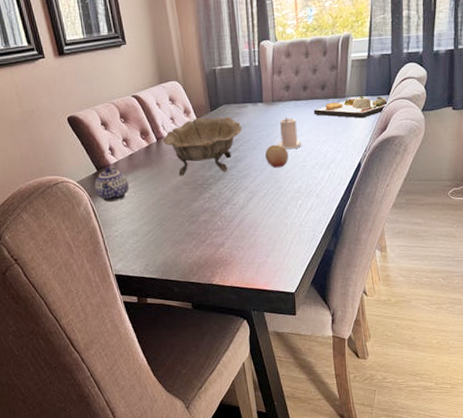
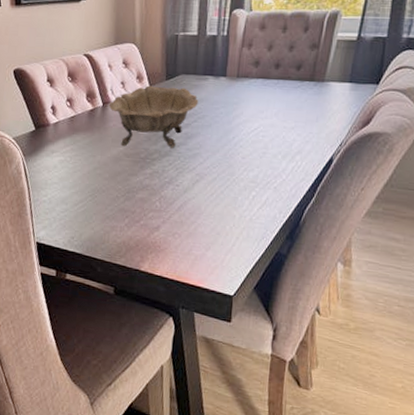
teapot: present [94,167,129,202] -> none [30,126,66,164]
fruit: present [265,145,288,168] -> none [220,125,248,152]
candle: present [277,117,302,149] -> none [236,95,265,132]
dinner plate: present [314,95,389,119] -> none [284,81,377,108]

